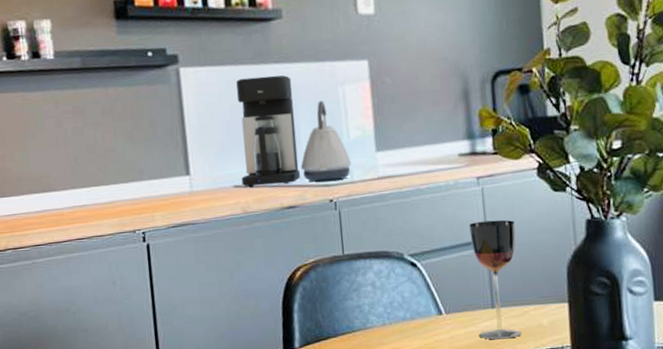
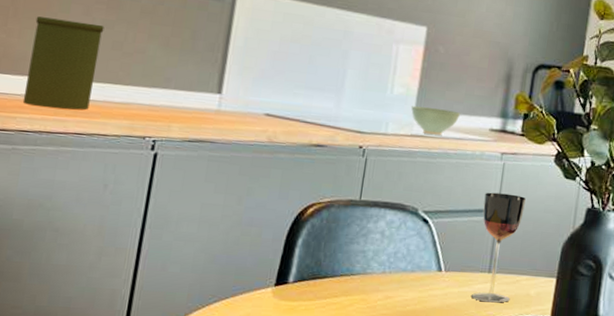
canister: none [20,133,82,221] -> present [22,16,105,111]
coffee maker: present [236,75,301,187] -> none [274,14,350,123]
kettle: present [300,101,352,182] -> none [338,53,389,130]
bowl: none [371,142,424,173] -> present [410,106,461,135]

